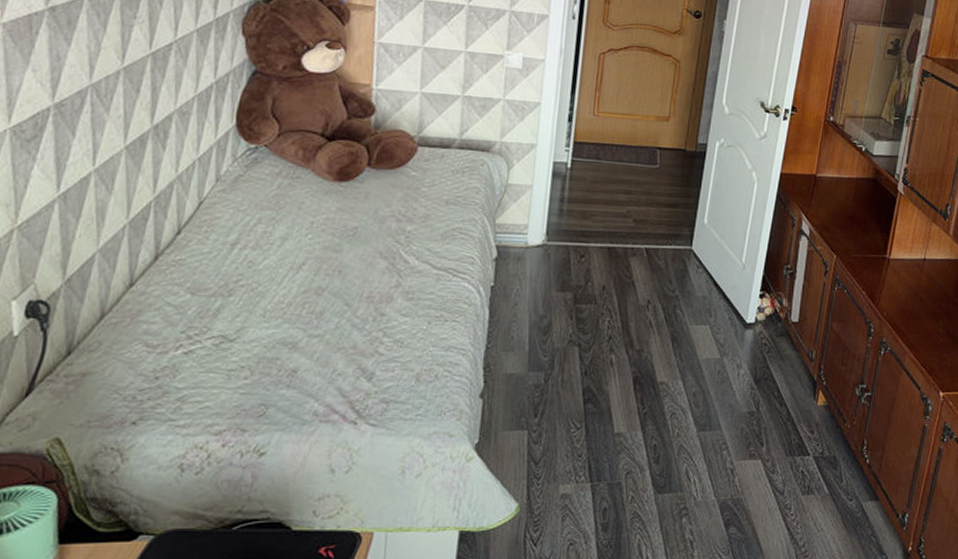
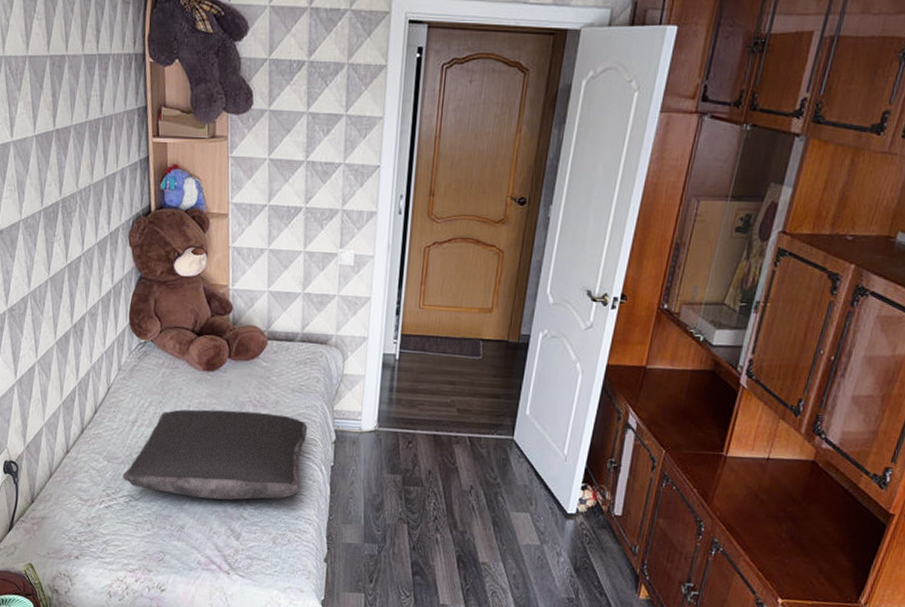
pillow: none [212,226,464,333] -> present [123,409,308,500]

